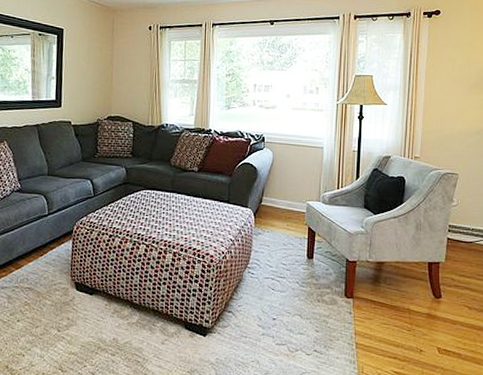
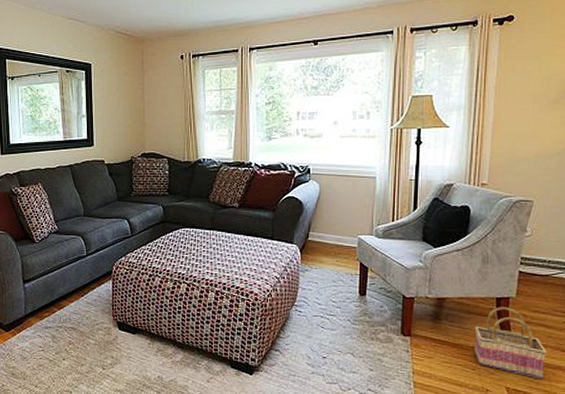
basket: none [409,271,472,340] -> present [474,307,547,380]

